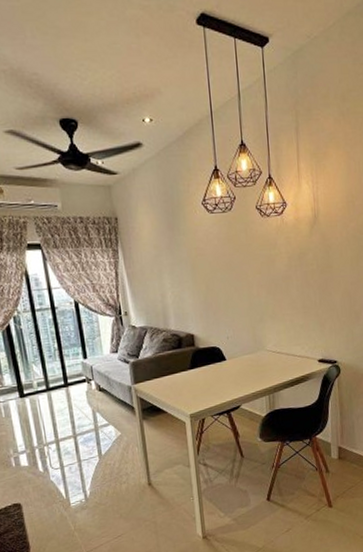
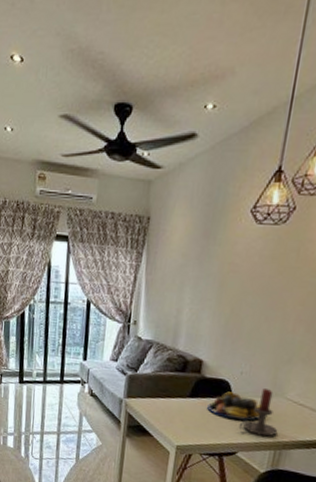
fruit bowl: none [207,355,252,379] -> present [207,391,261,421]
candle holder: none [236,346,267,387] -> present [238,388,278,437]

